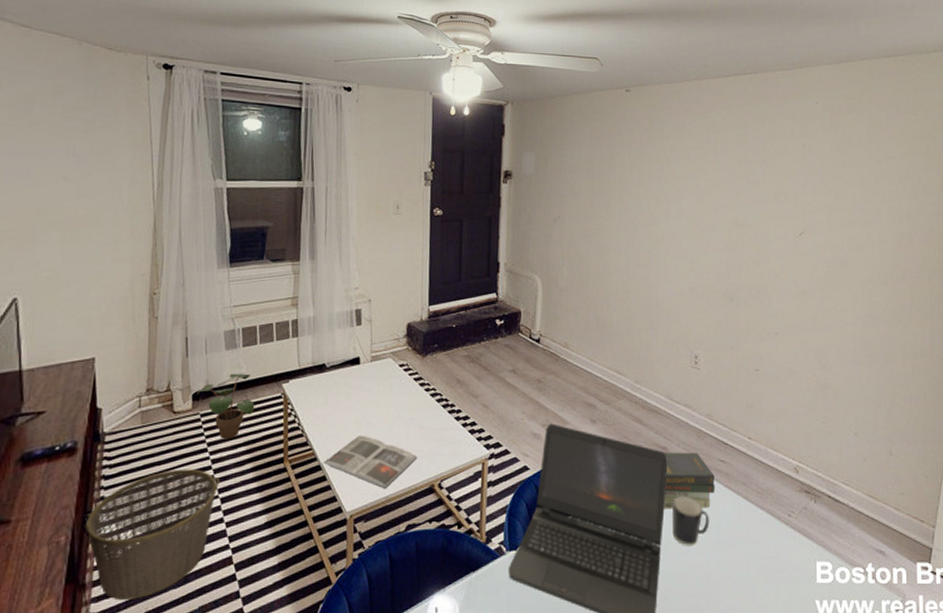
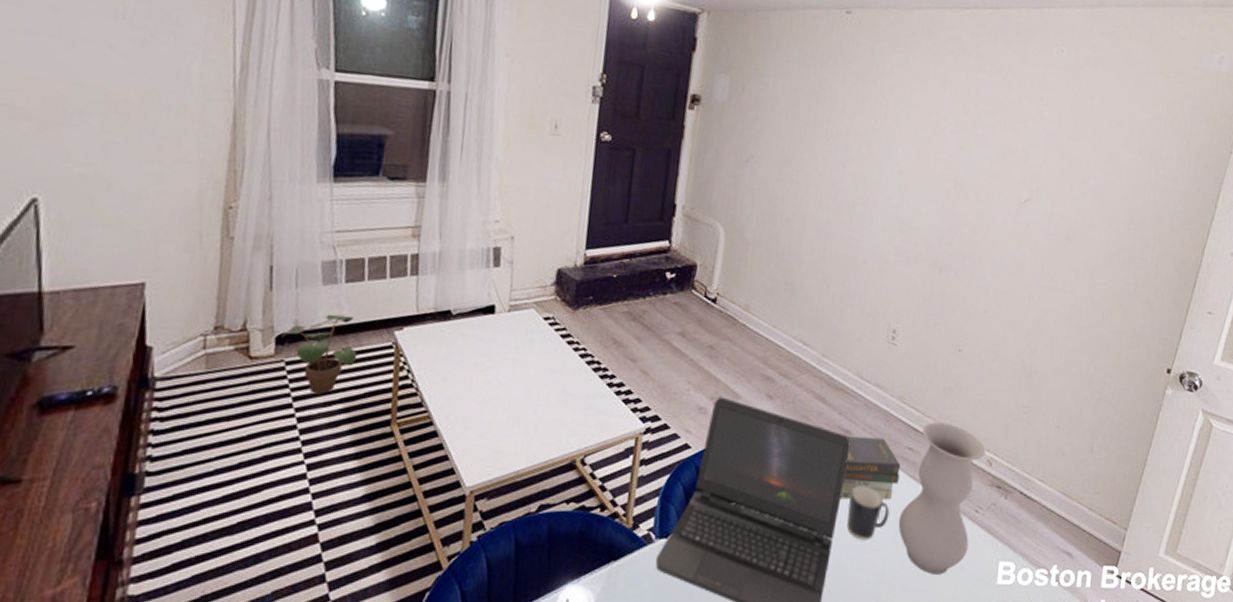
basket: present [84,469,220,599] -> none [124,426,308,581]
magazine: present [324,435,417,488] -> none [441,397,557,461]
vase: none [718,436,791,576] -> present [898,422,986,575]

